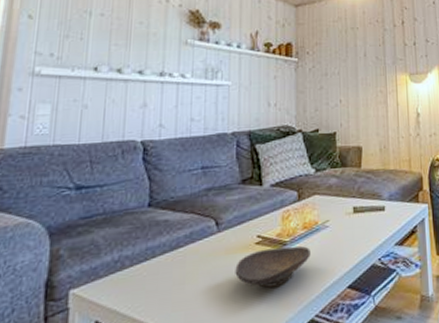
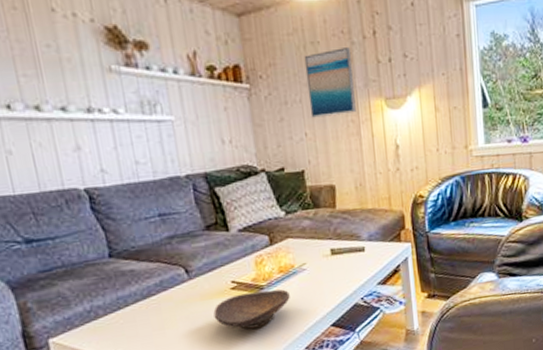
wall art: none [345,33,385,88] -> present [304,48,356,118]

